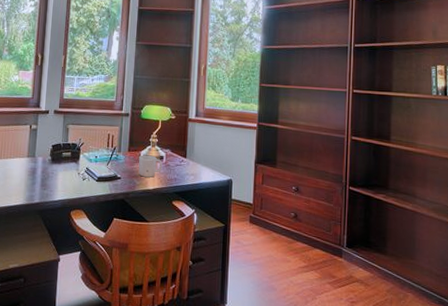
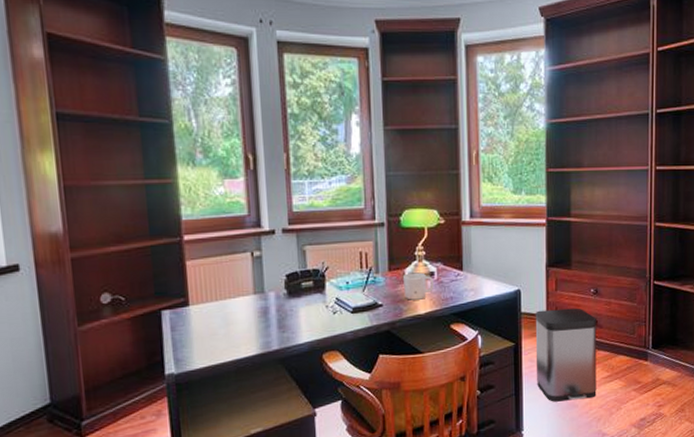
pedal bin: none [241,199,296,284] -> present [535,308,597,402]

